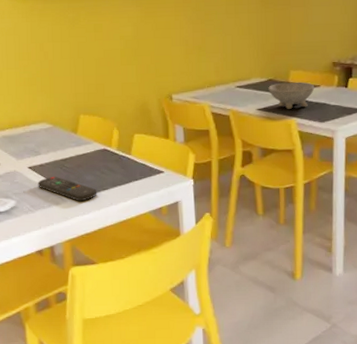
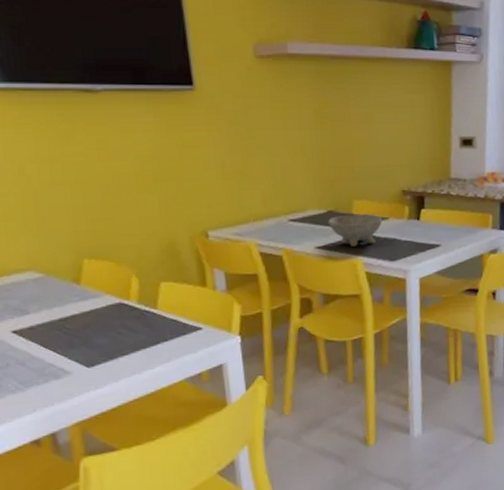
remote control: present [38,176,97,202] -> none [27,341,114,373]

